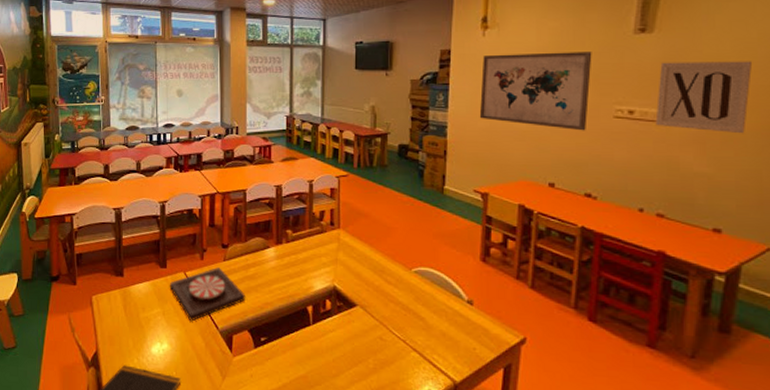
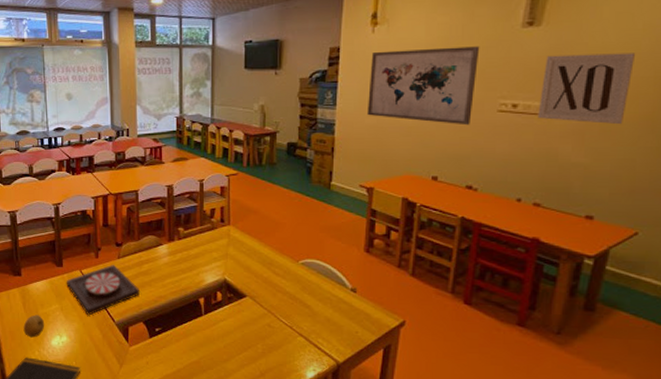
fruit: none [123,319,146,344] -> present [23,314,45,338]

